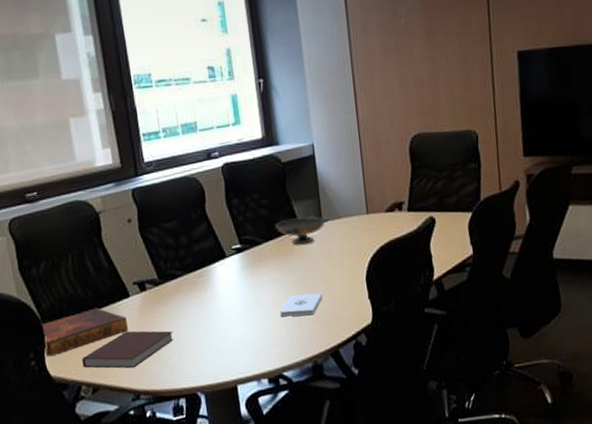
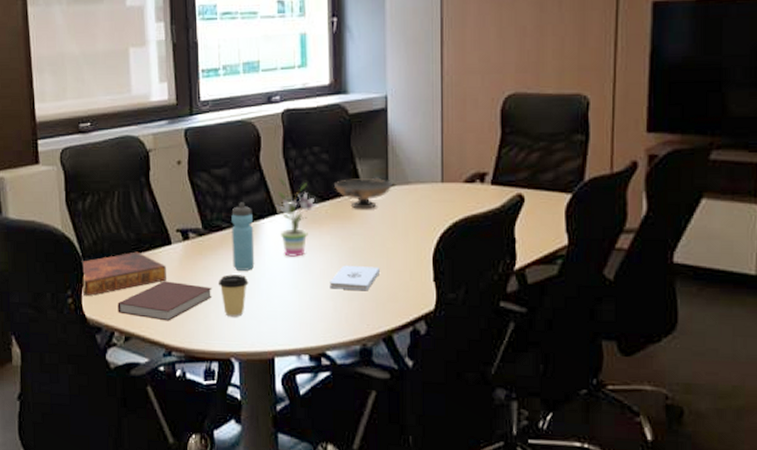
coffee cup: none [178,315,207,356] -> present [219,274,249,317]
water bottle: none [184,250,211,313] -> present [231,202,255,271]
potted plant: none [224,224,263,294] -> present [276,177,318,257]

